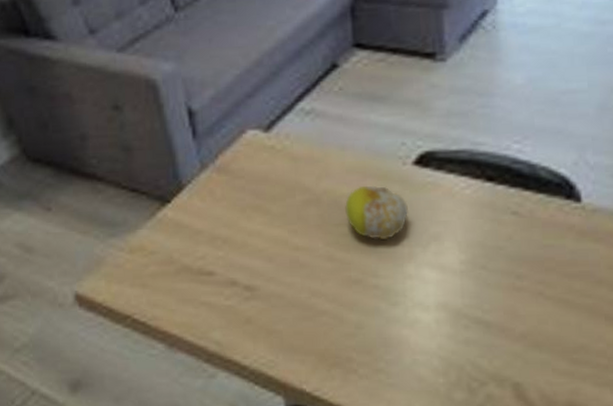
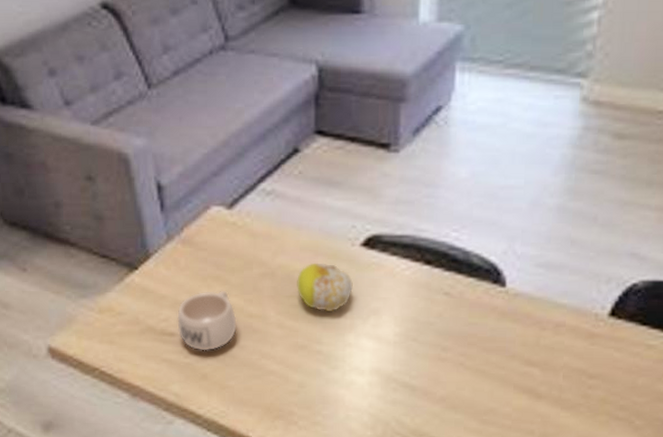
mug: none [214,221,282,291] -> present [176,290,237,351]

